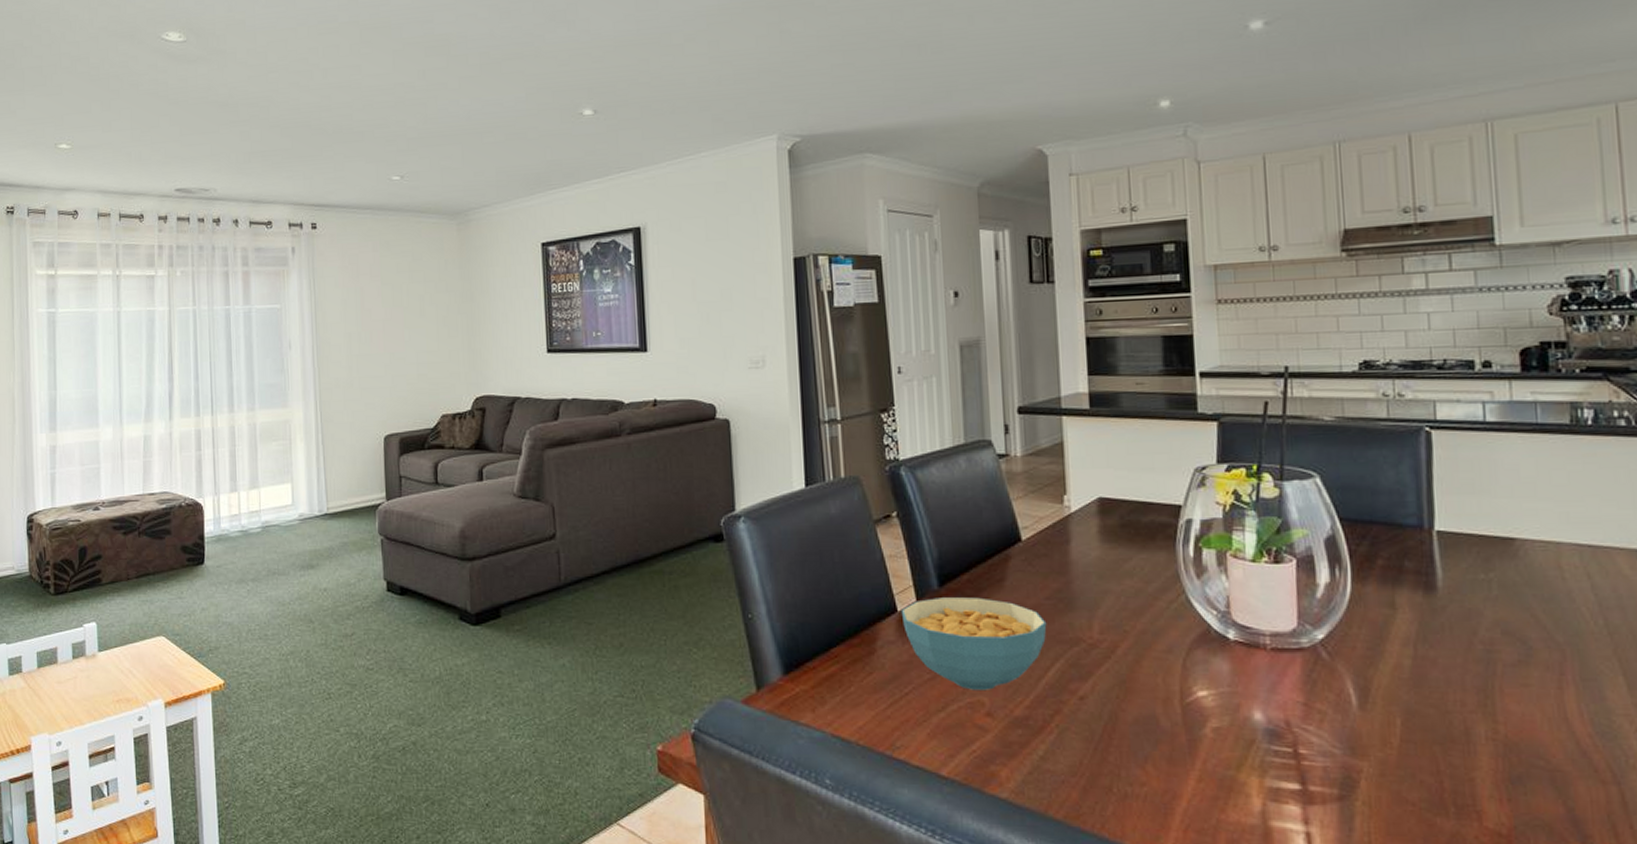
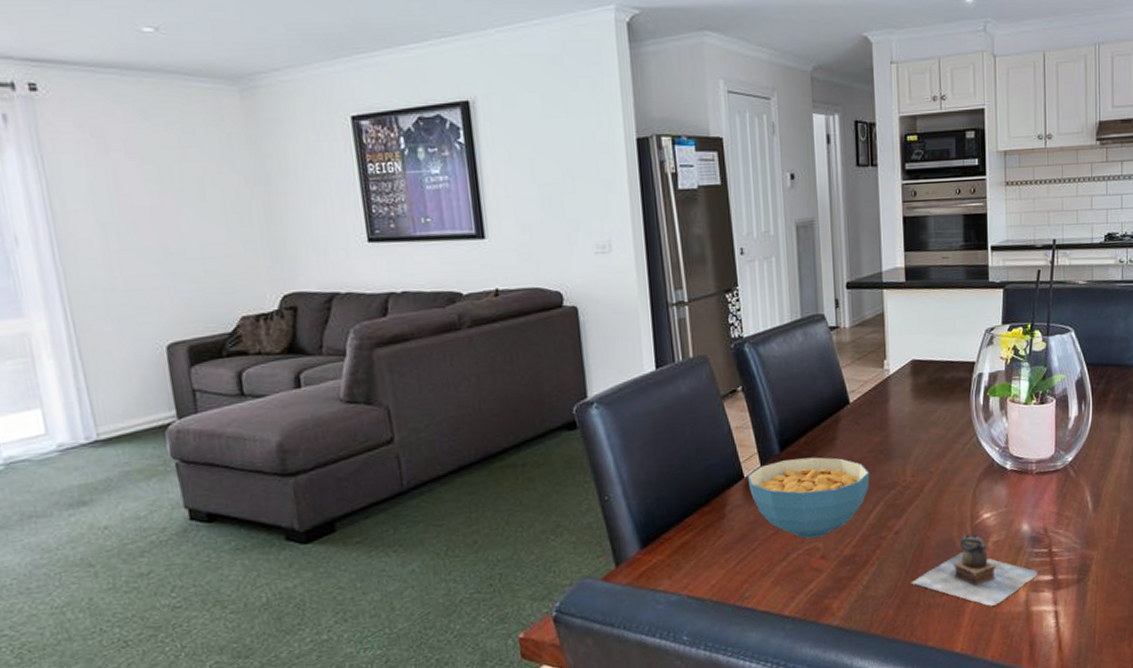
teapot: none [1100,713,1280,810] -> present [911,533,1039,606]

